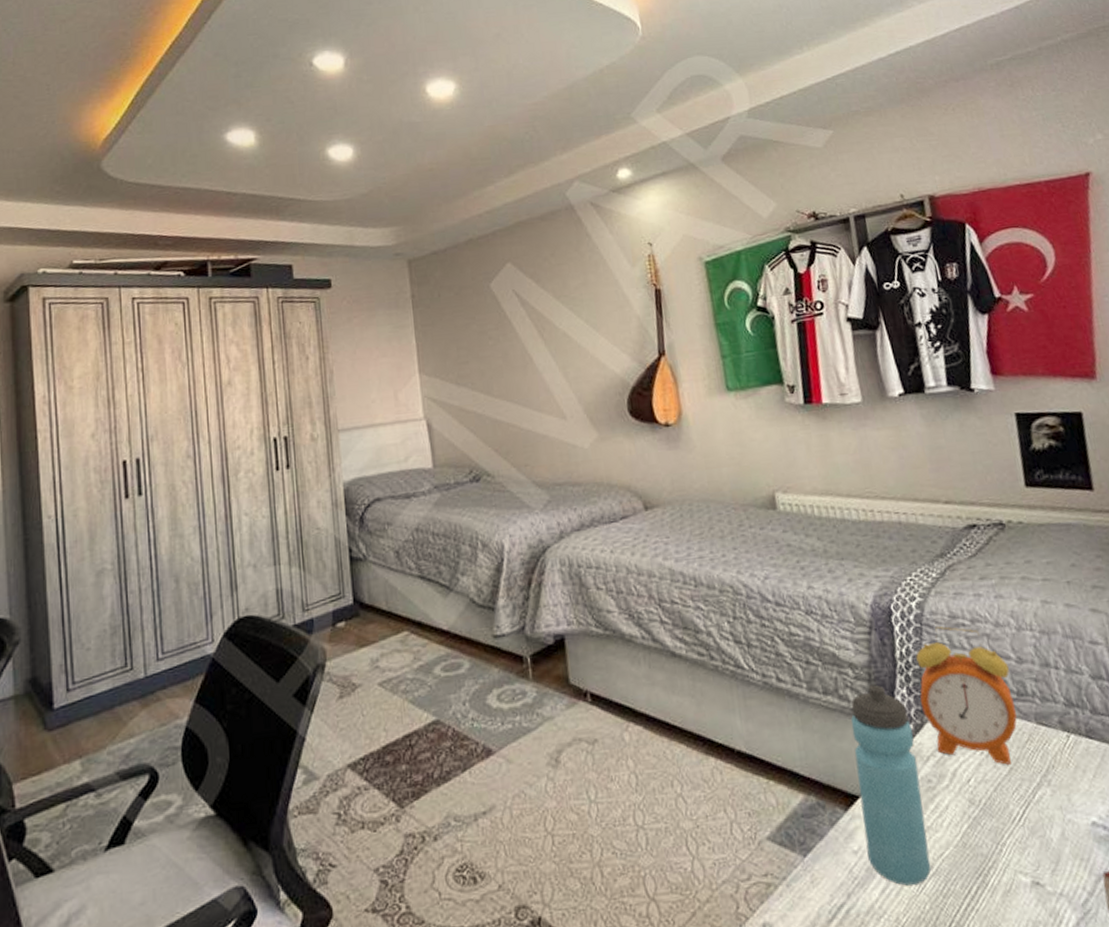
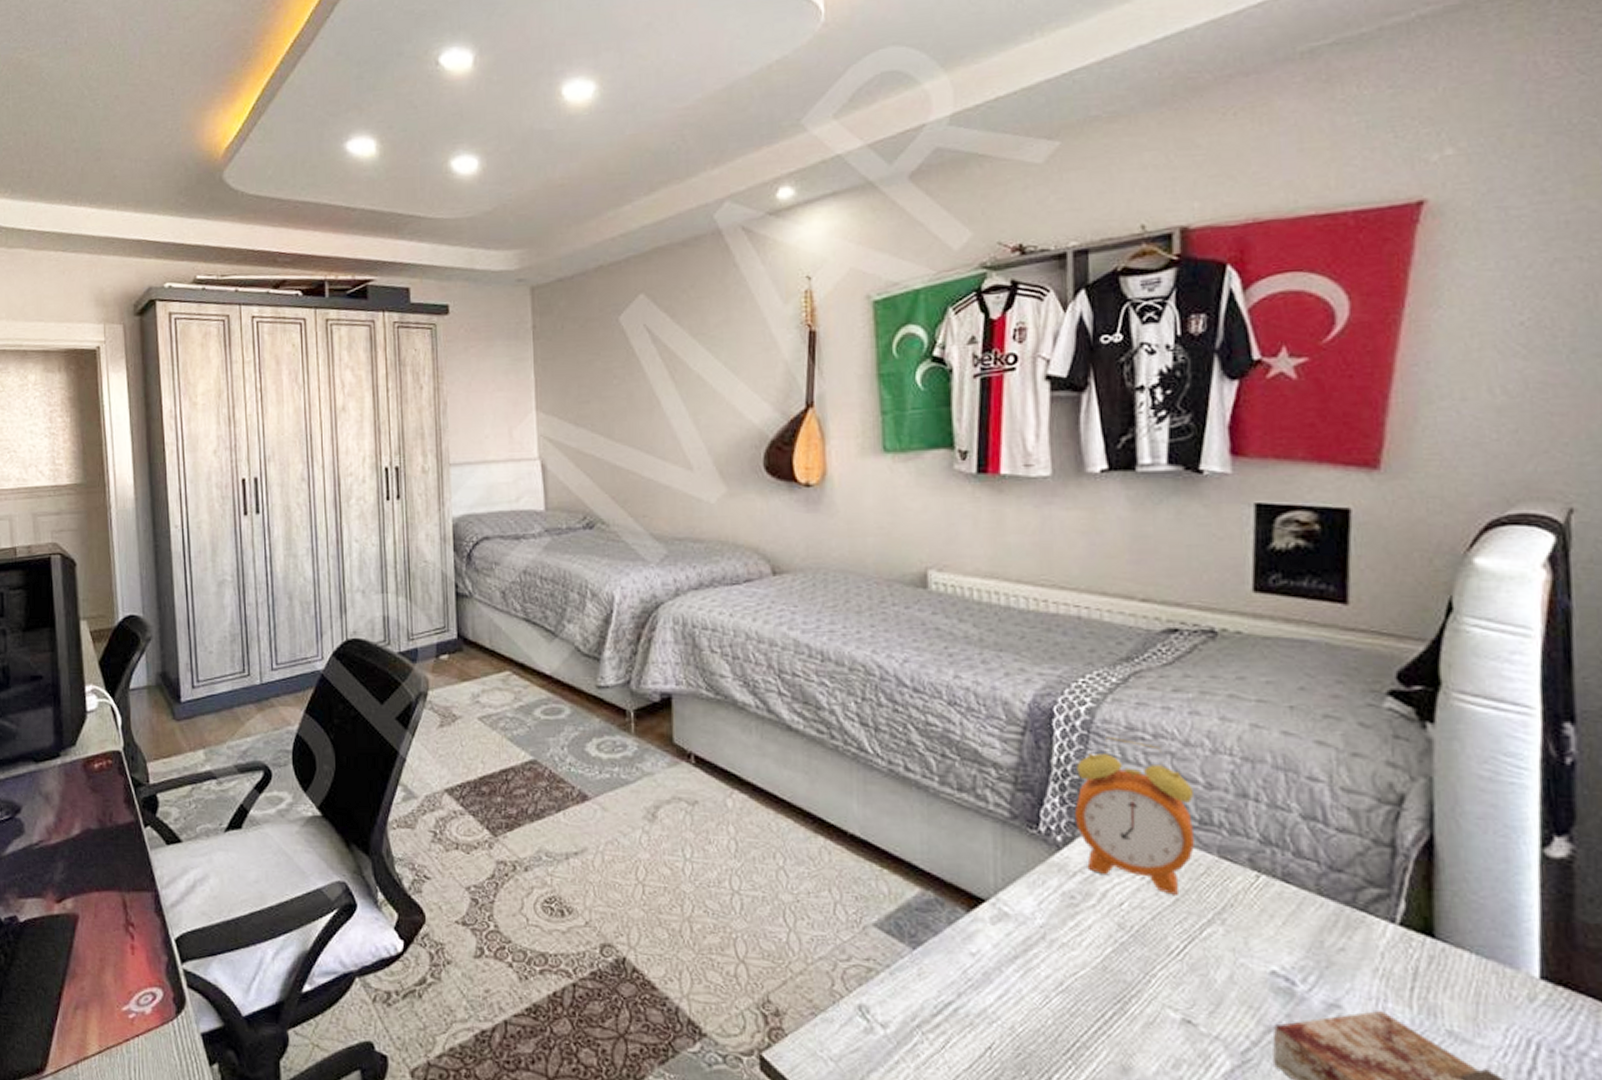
water bottle: present [851,684,931,886] -> none [986,789,1061,998]

